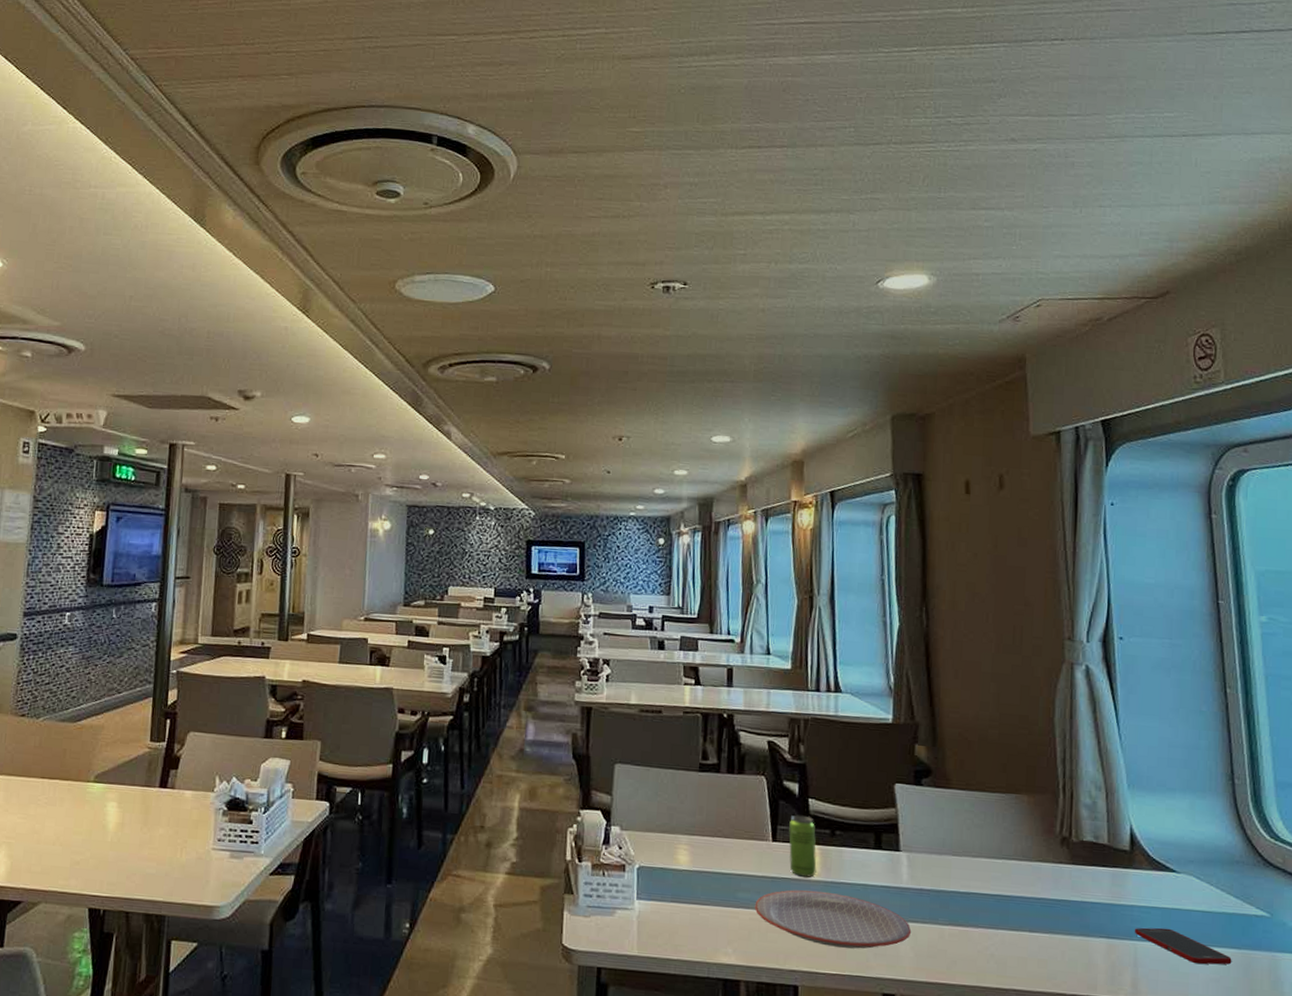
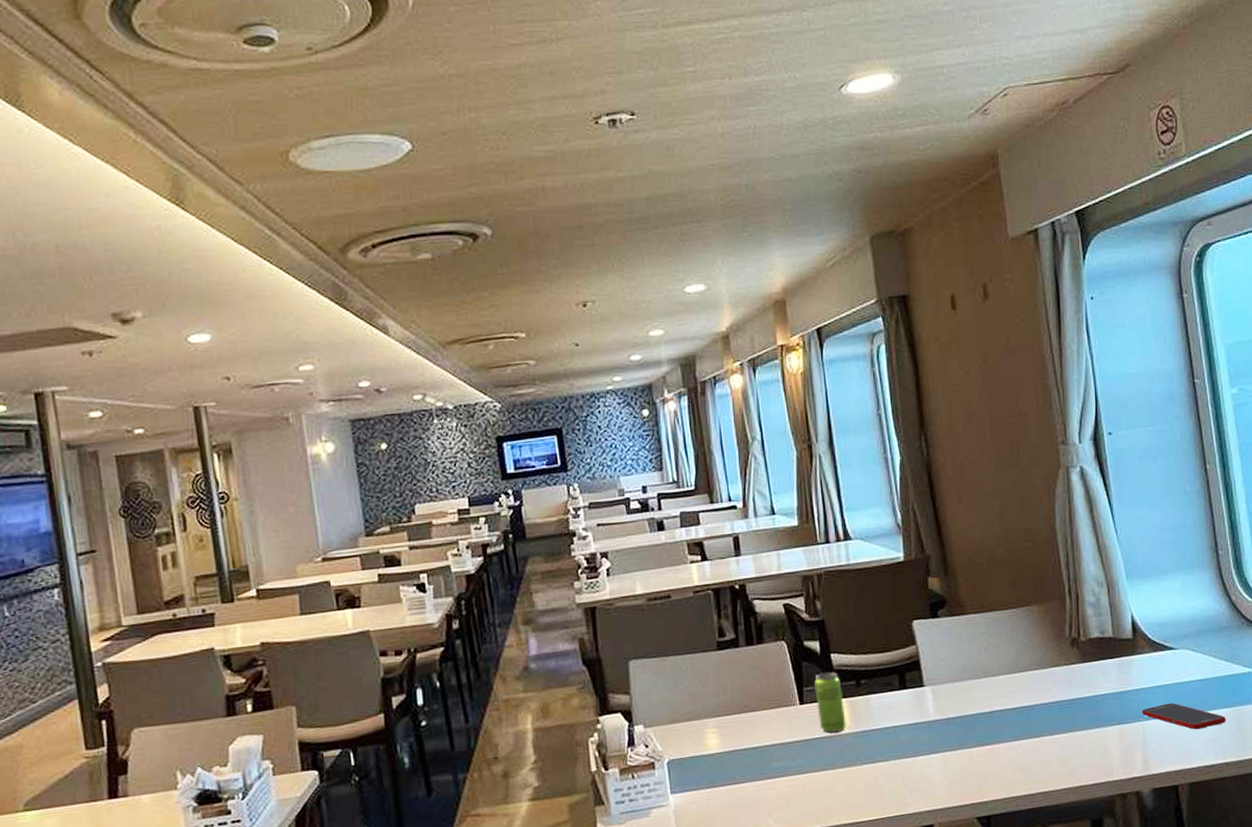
plate: present [754,890,912,949] -> none [790,741,943,795]

